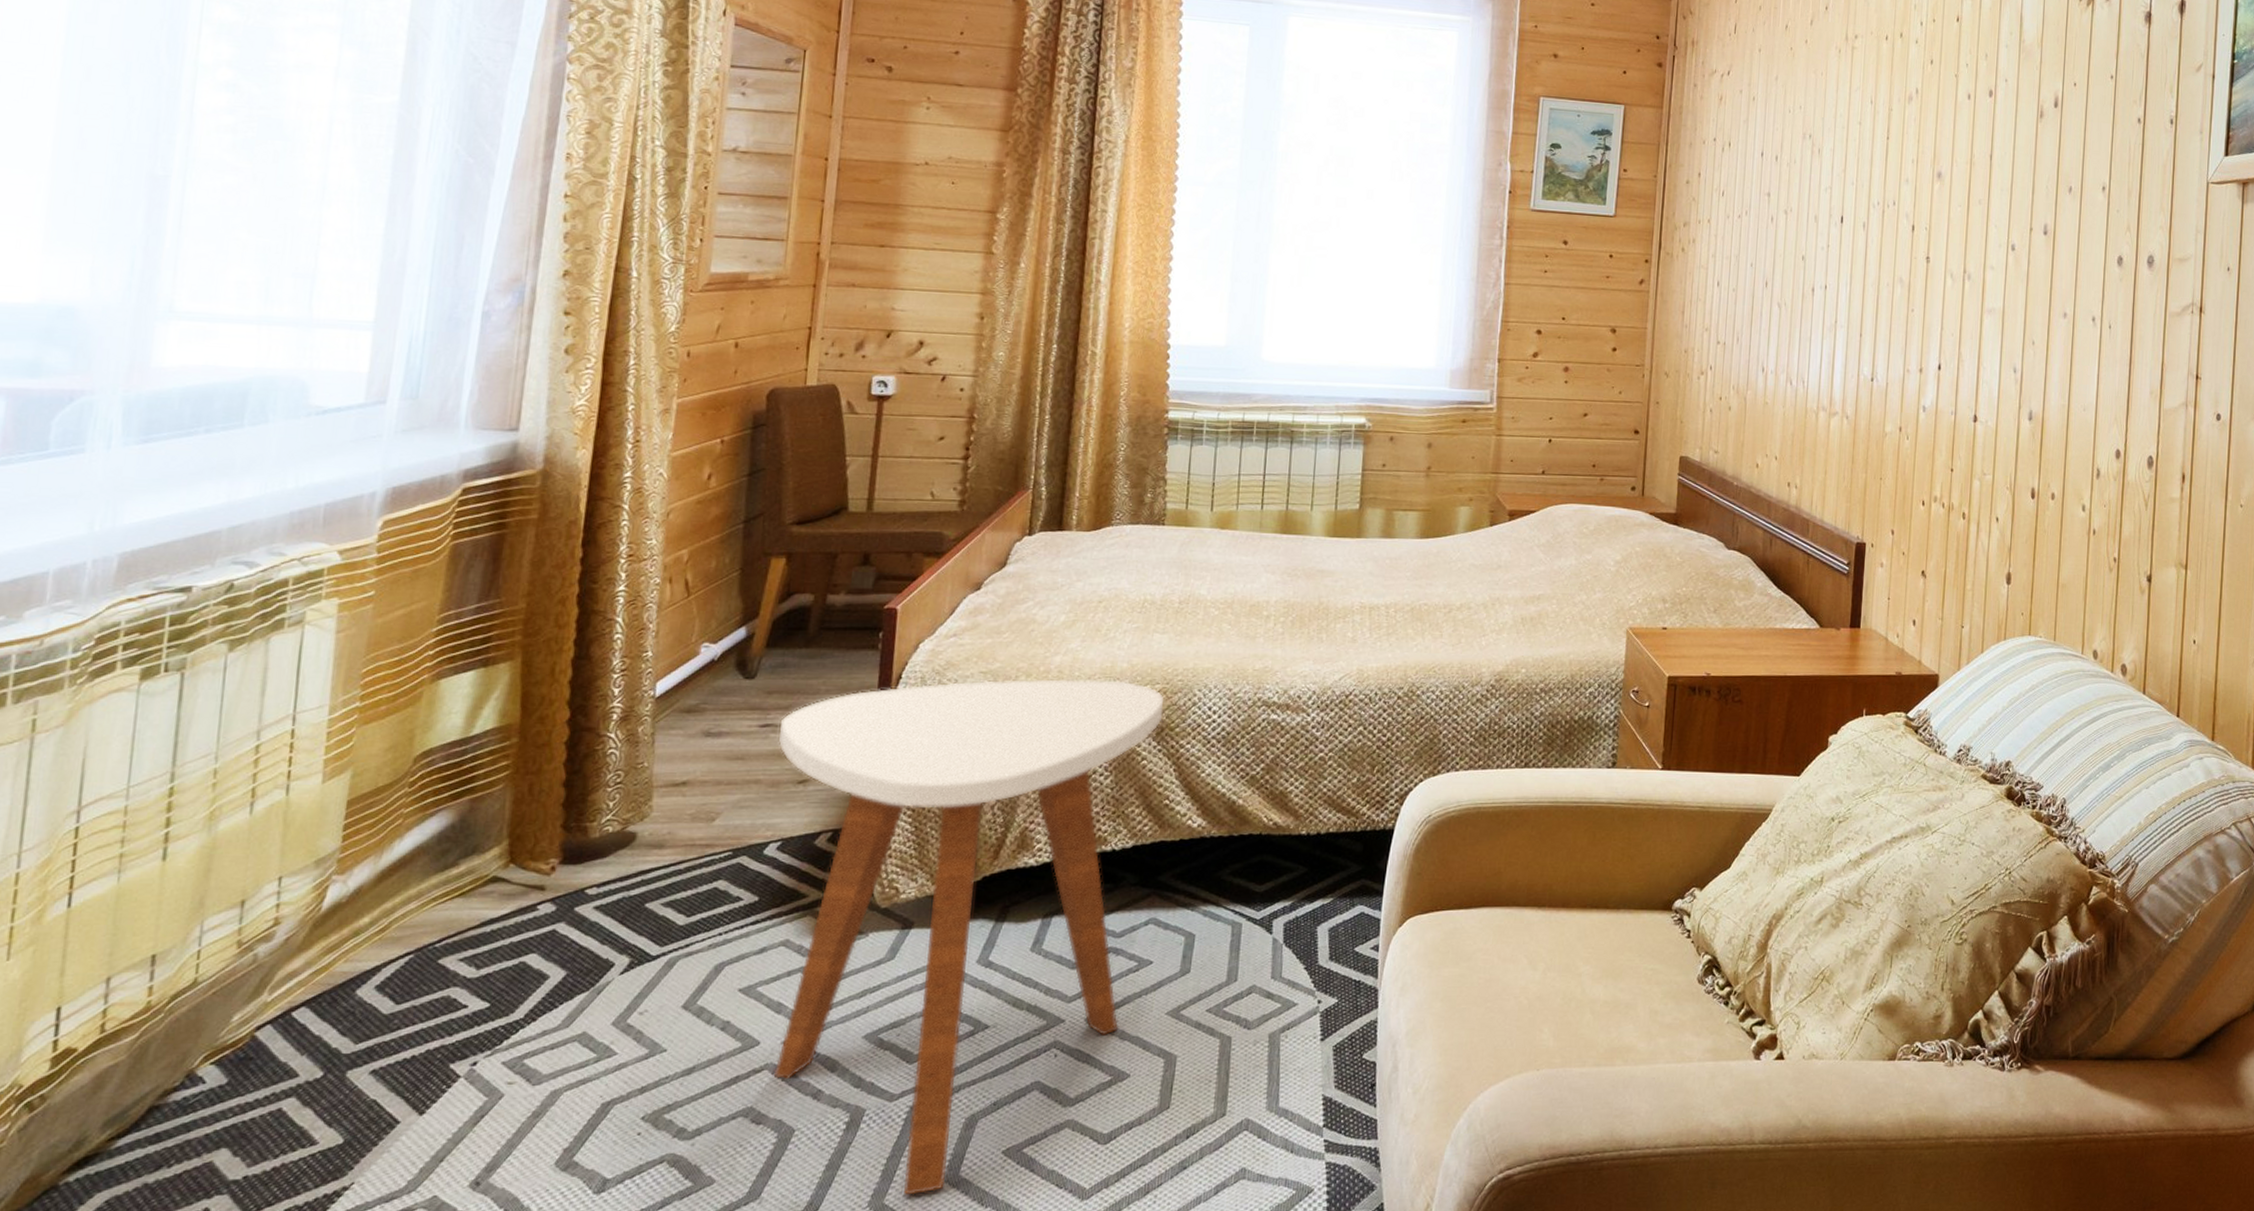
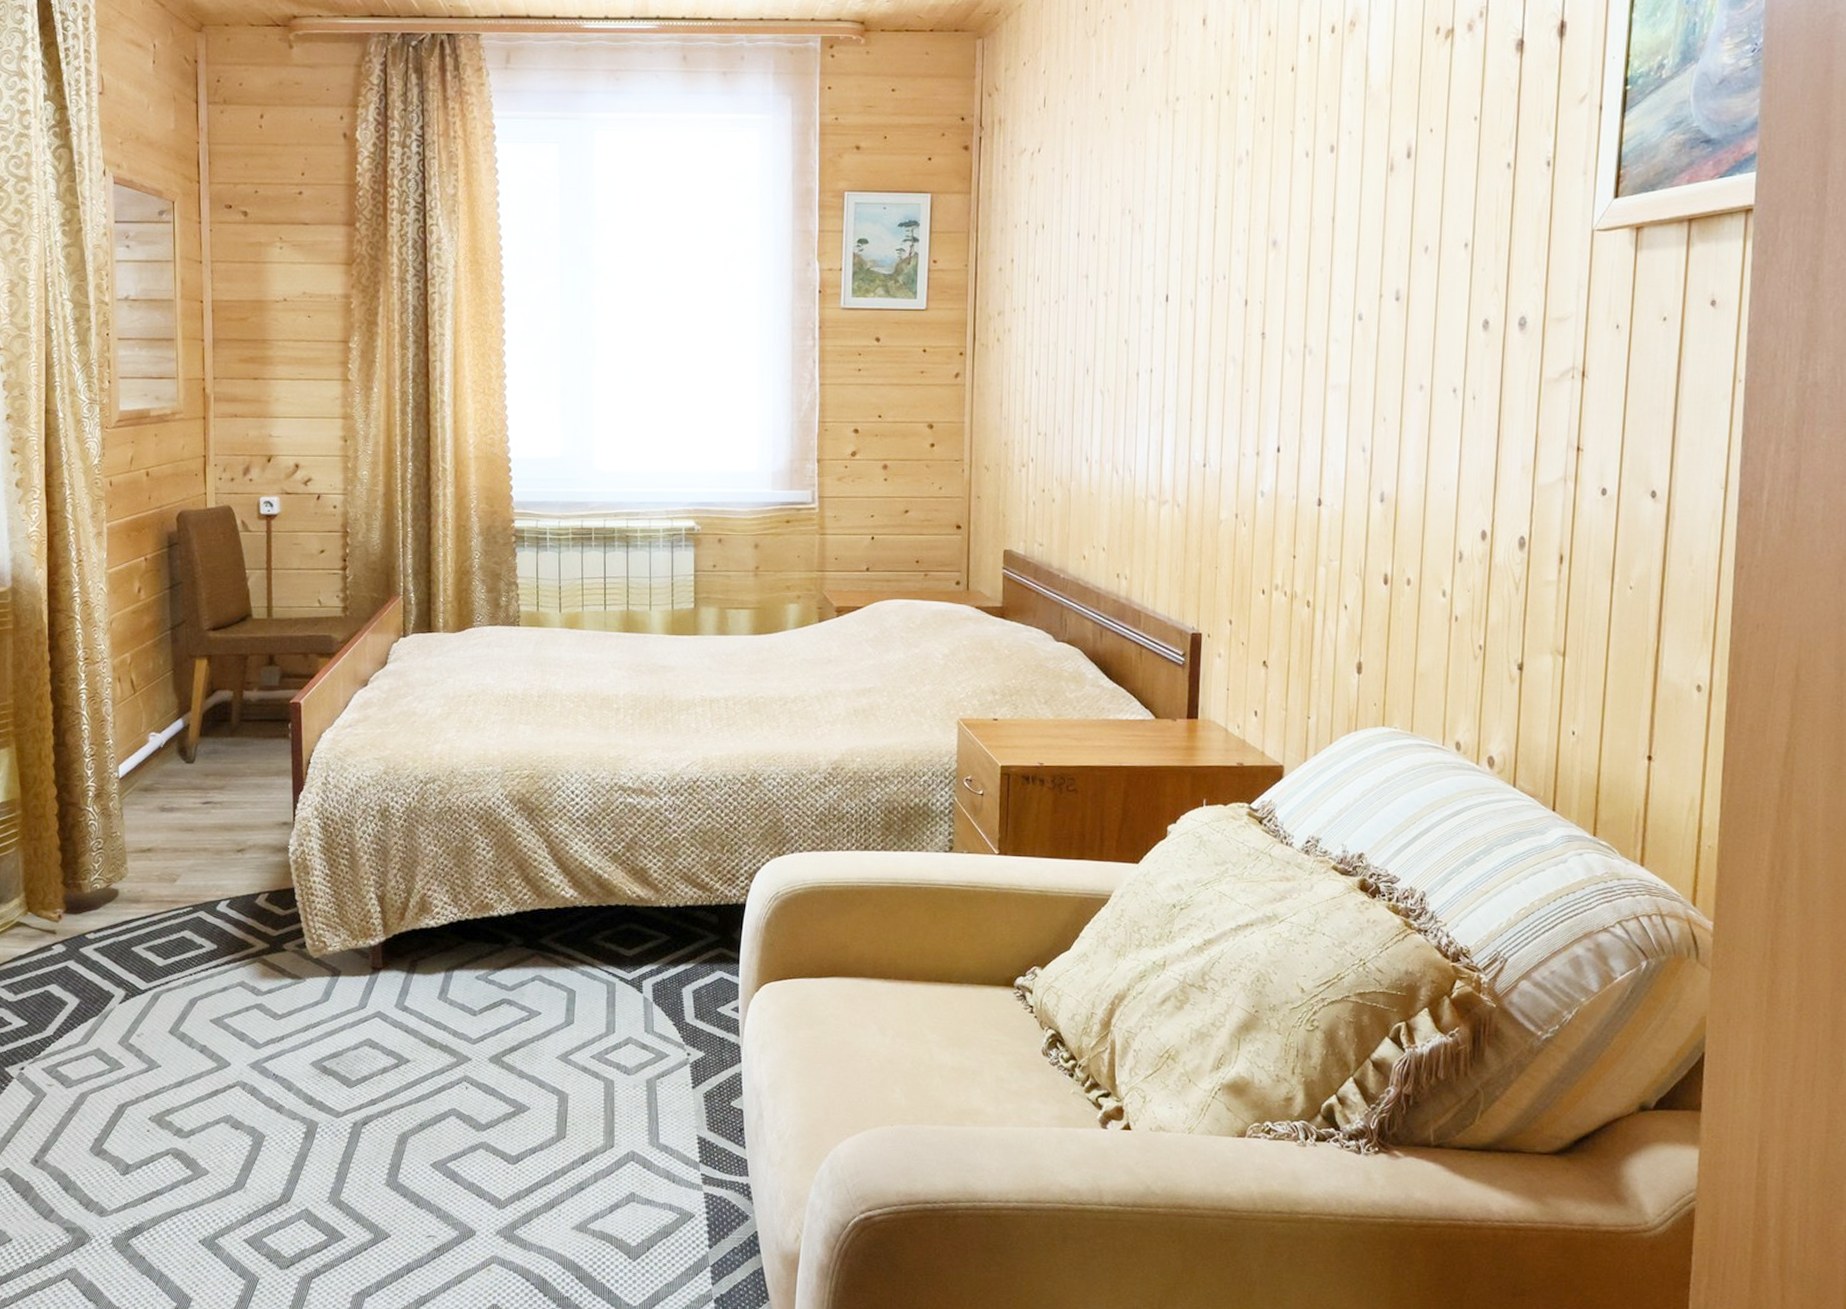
side table: present [773,679,1165,1195] -> none [218,765,532,1195]

